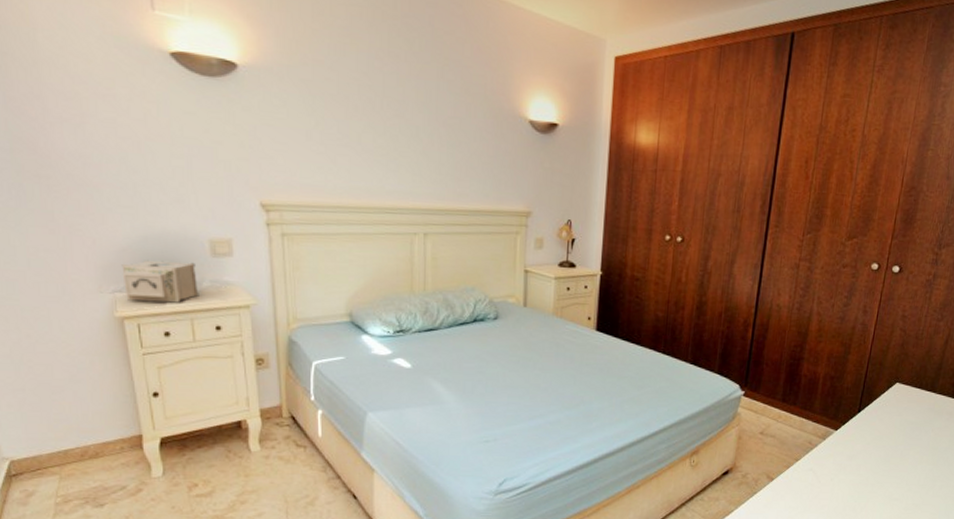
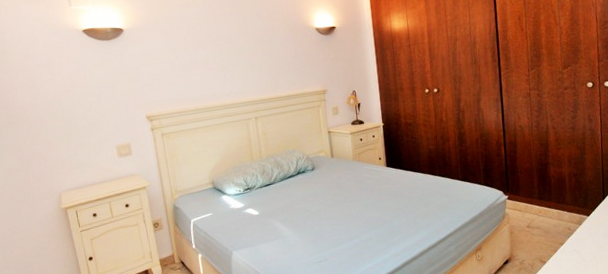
decorative box: present [121,260,199,303] -> none [63,163,113,196]

